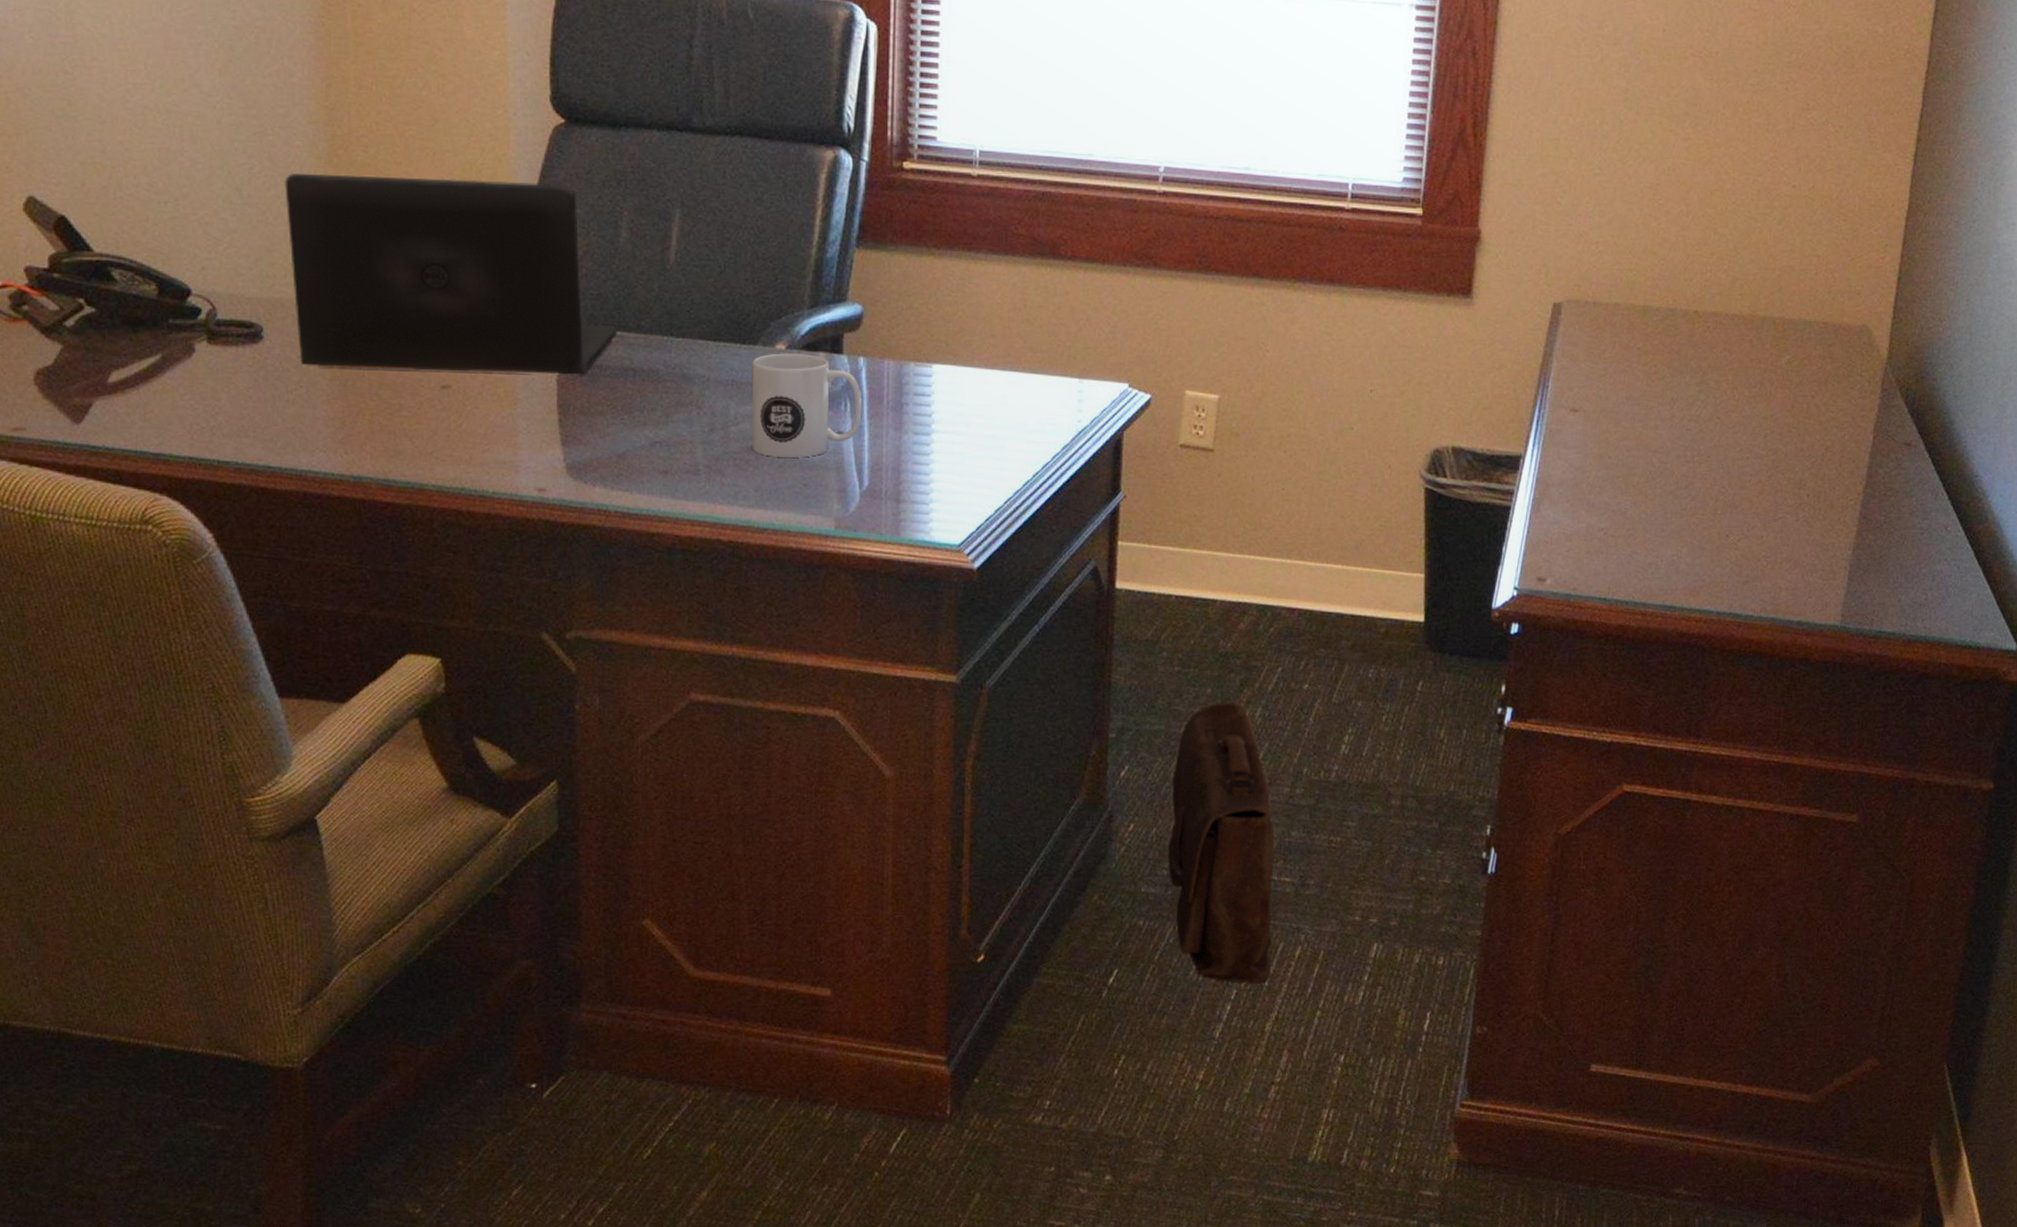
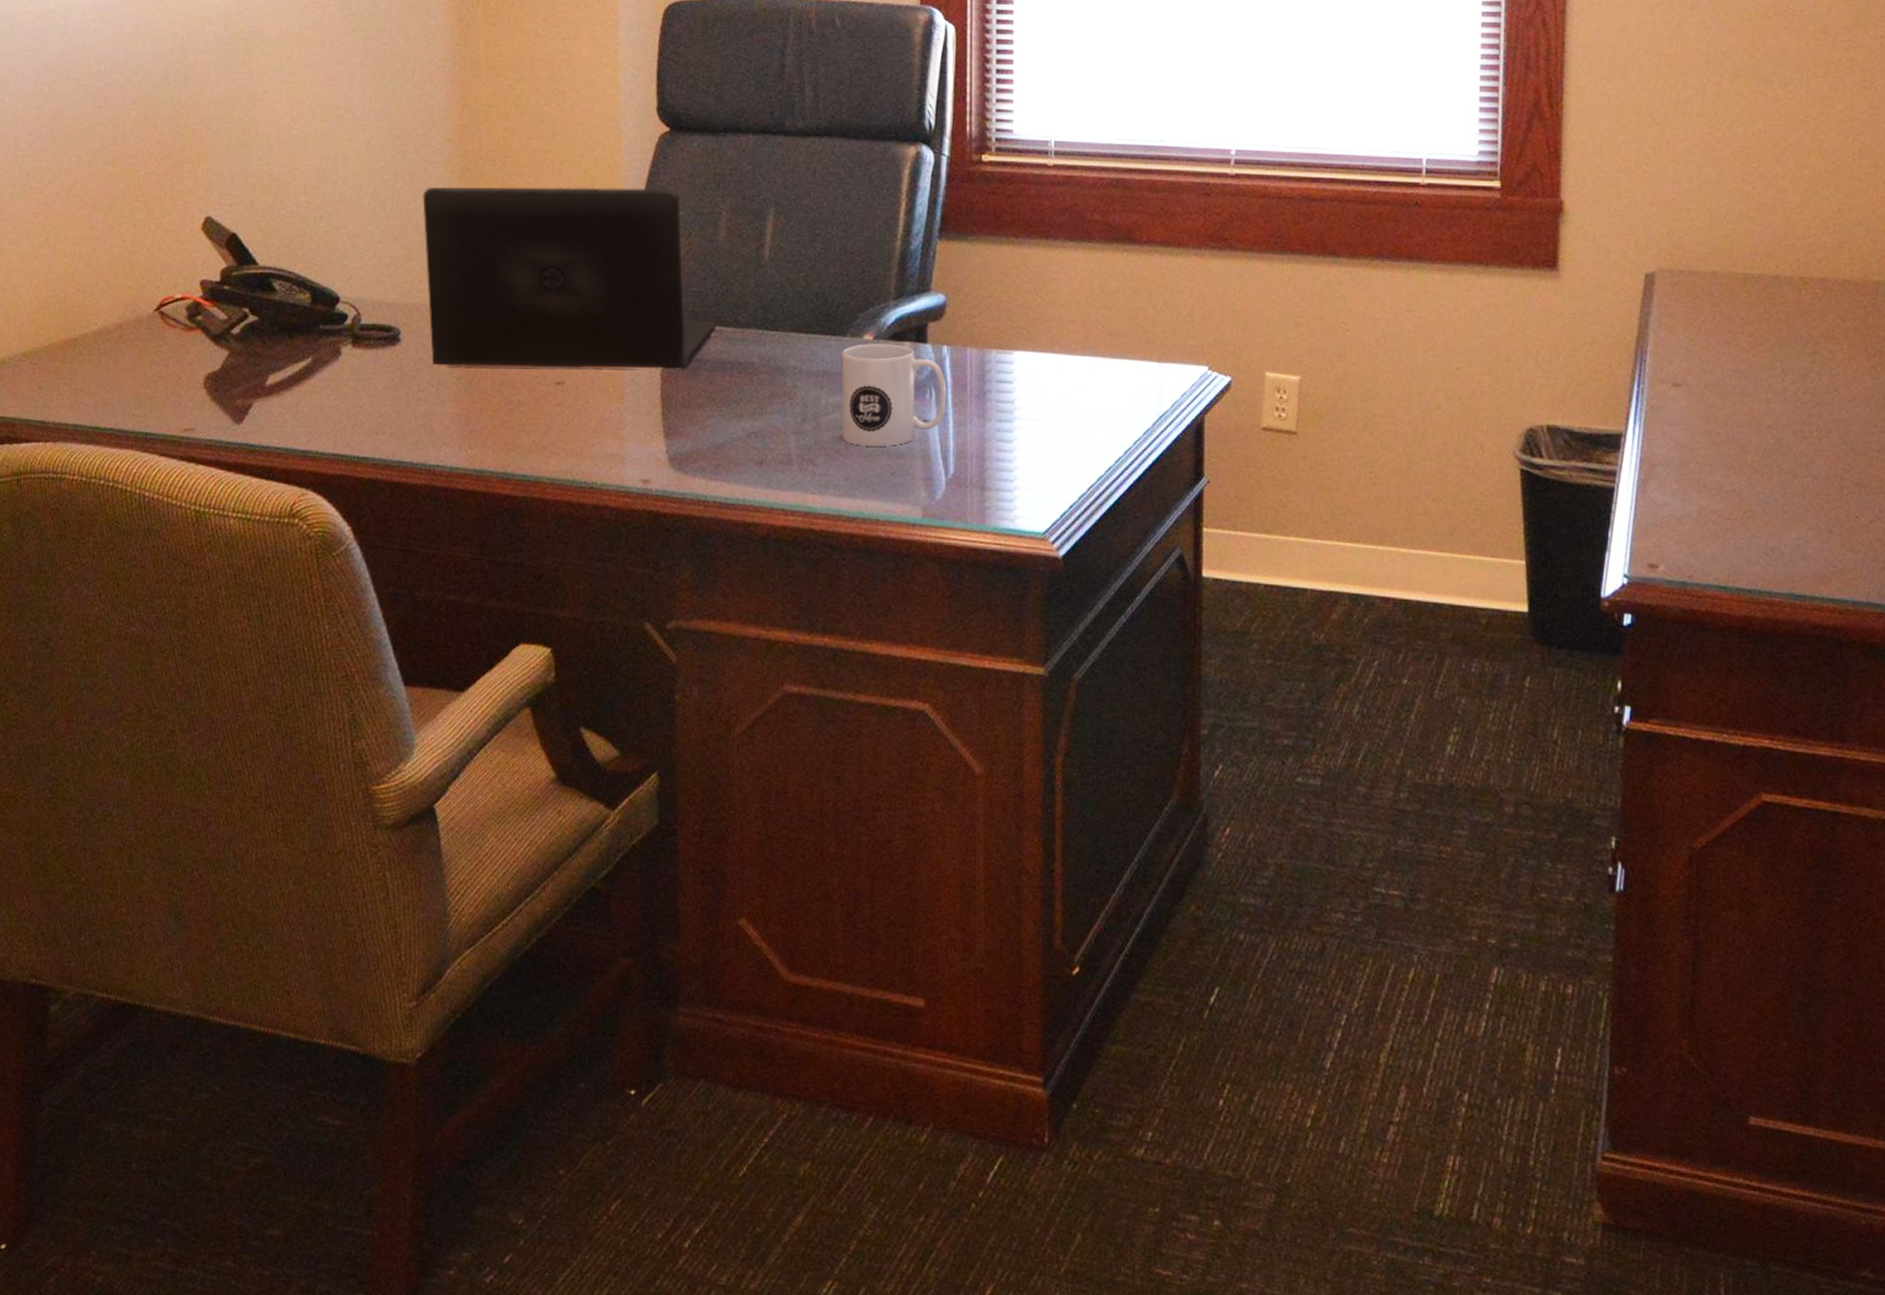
briefcase: present [1167,701,1275,983] -> none [1266,696,1384,1008]

